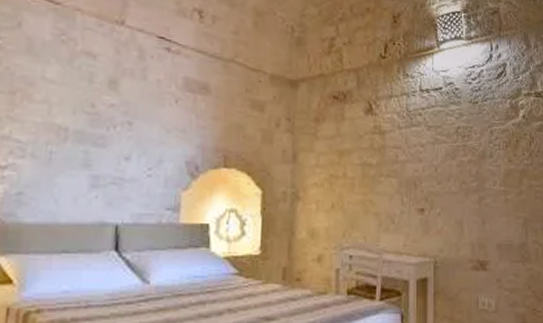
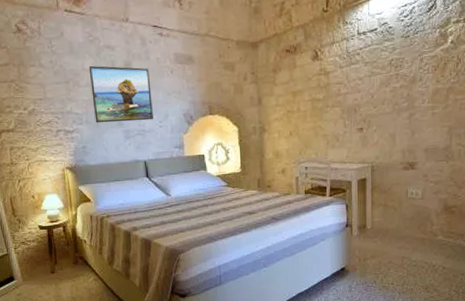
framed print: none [46,76,144,165] -> present [88,66,153,123]

